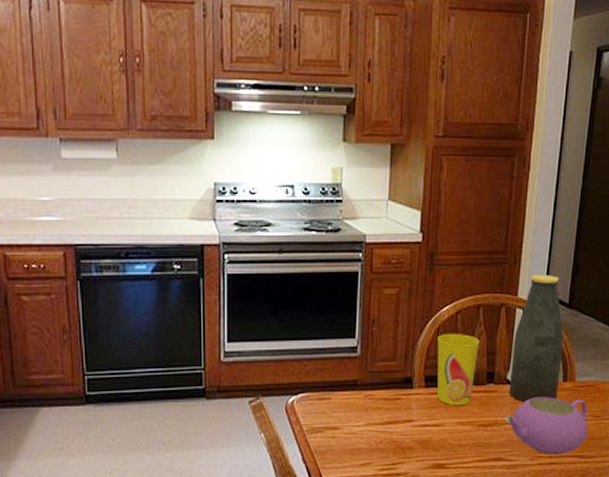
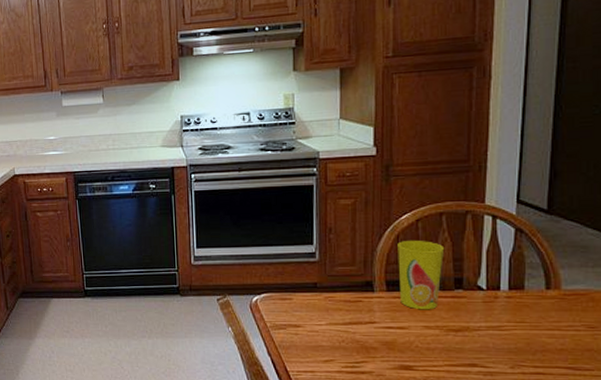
teapot: present [505,397,588,456] -> none [478,304,581,366]
bottle: present [509,274,563,403] -> none [480,180,543,310]

